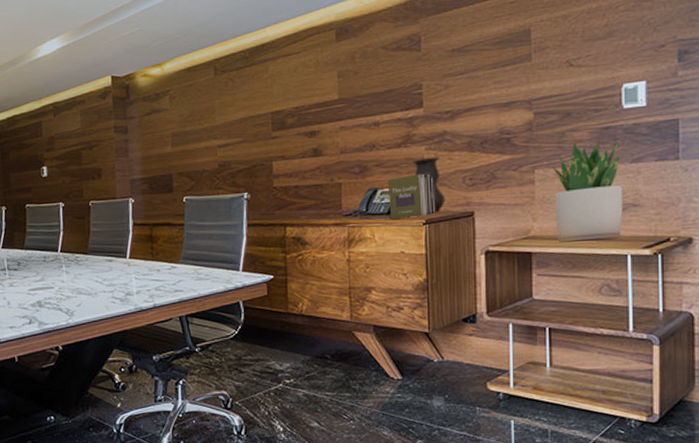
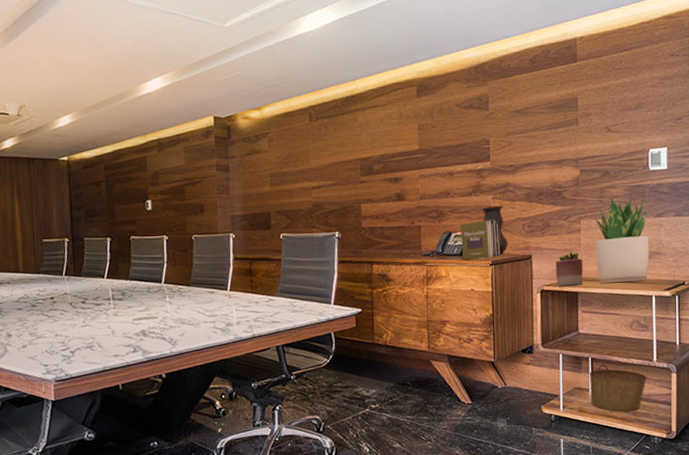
succulent planter: none [503,207,544,248] -> present [555,252,588,288]
basket: none [546,335,621,390] -> present [589,364,647,412]

